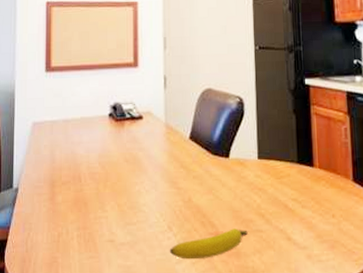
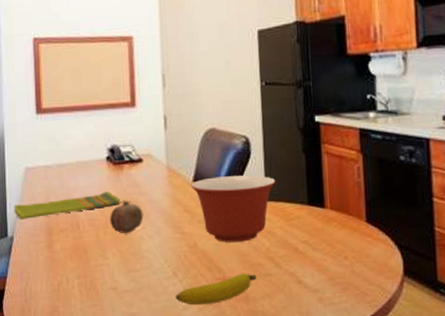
dish towel: none [20,147,121,172] -> present [14,192,121,219]
fruit: none [110,155,142,187] -> present [110,200,144,233]
mixing bowl: none [187,134,268,198] -> present [191,175,276,242]

